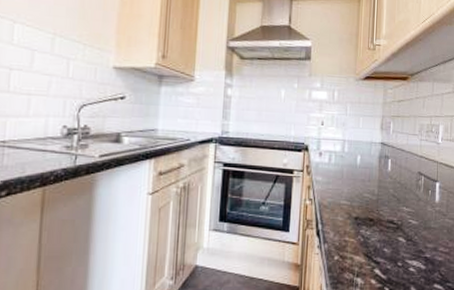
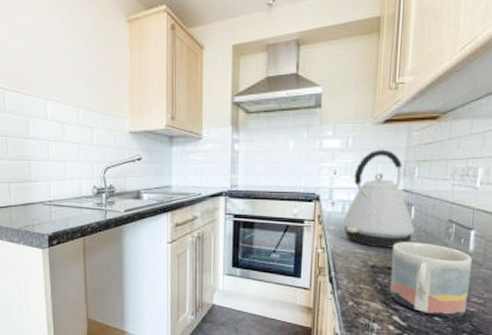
kettle: none [329,103,392,200] -> present [342,149,415,248]
mug: none [372,193,439,268] -> present [390,242,473,318]

